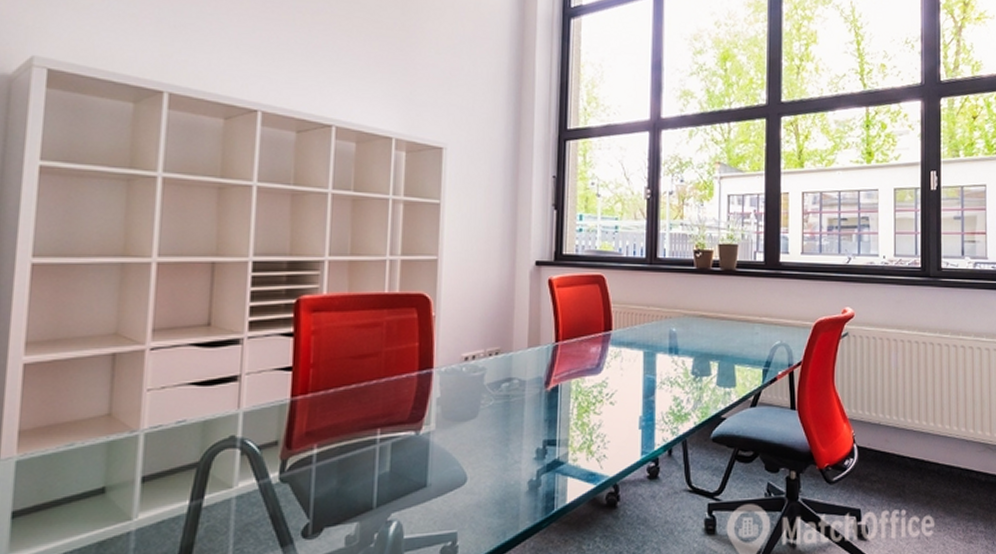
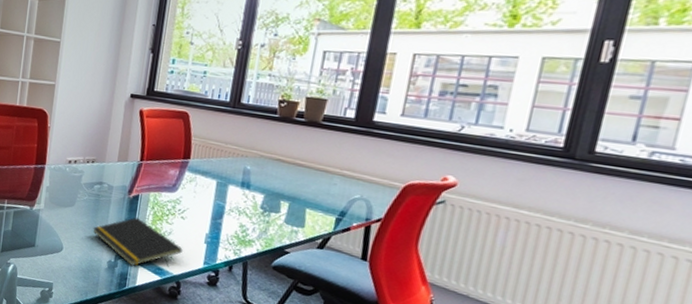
notepad: none [505,414,616,479] -> present [93,217,183,266]

